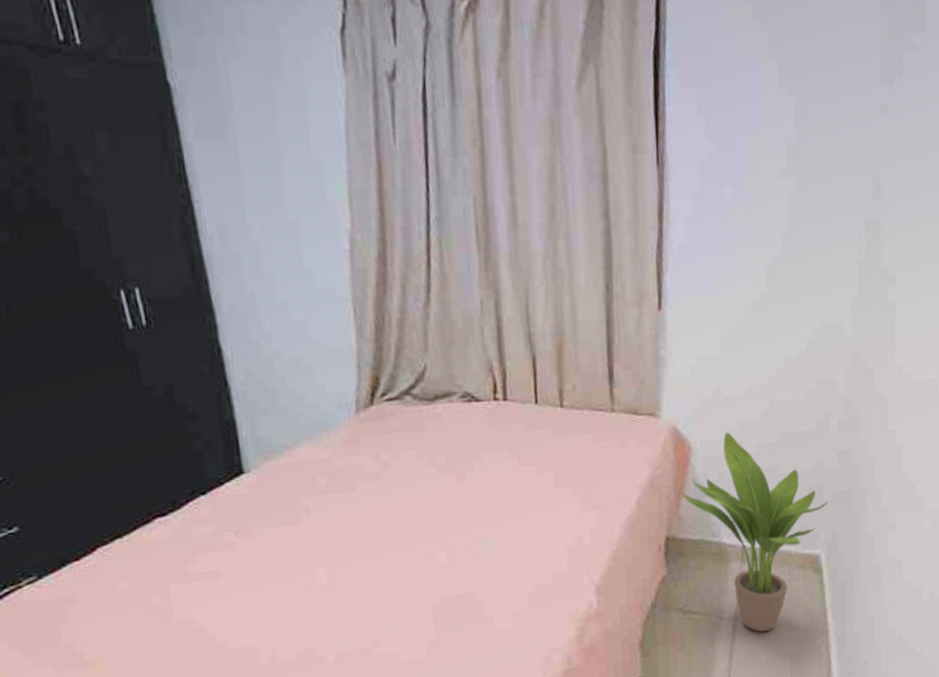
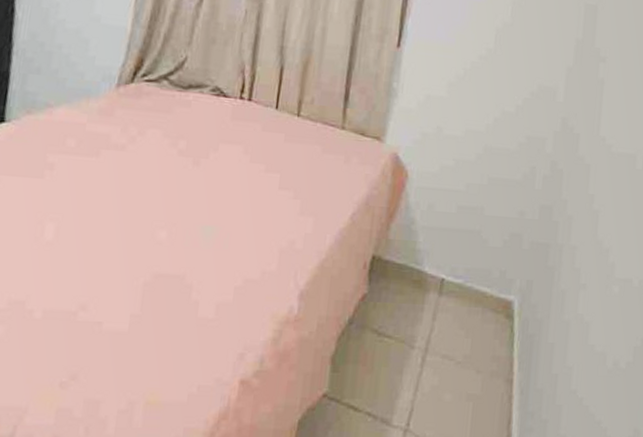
potted plant: present [681,432,827,632] -> none [393,167,526,369]

